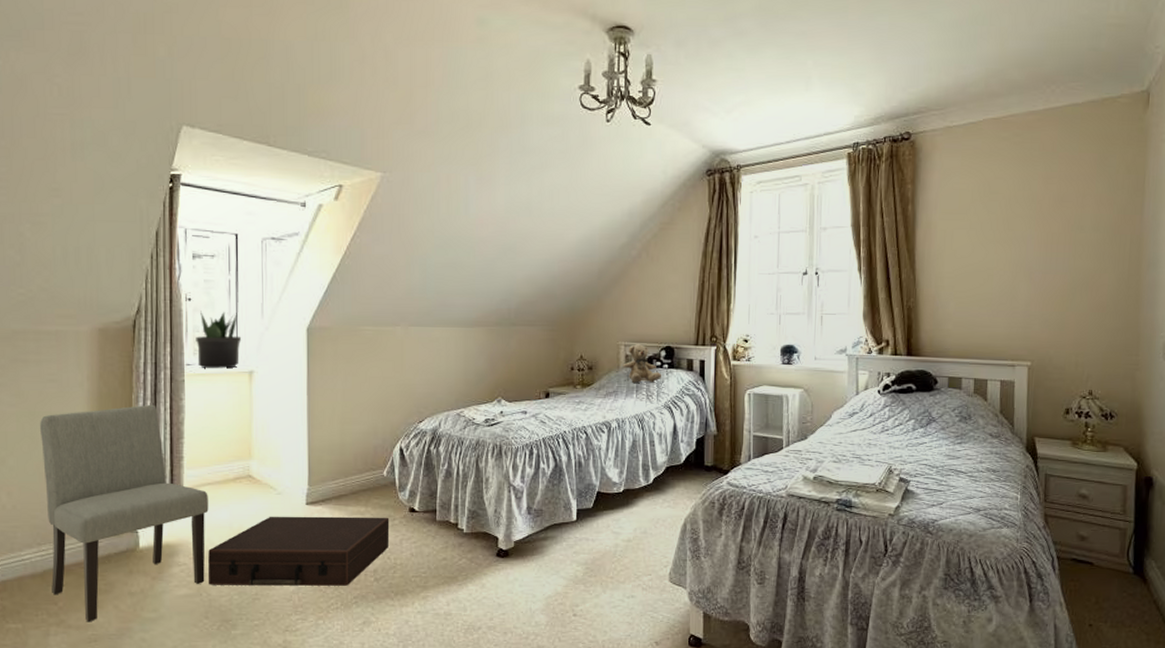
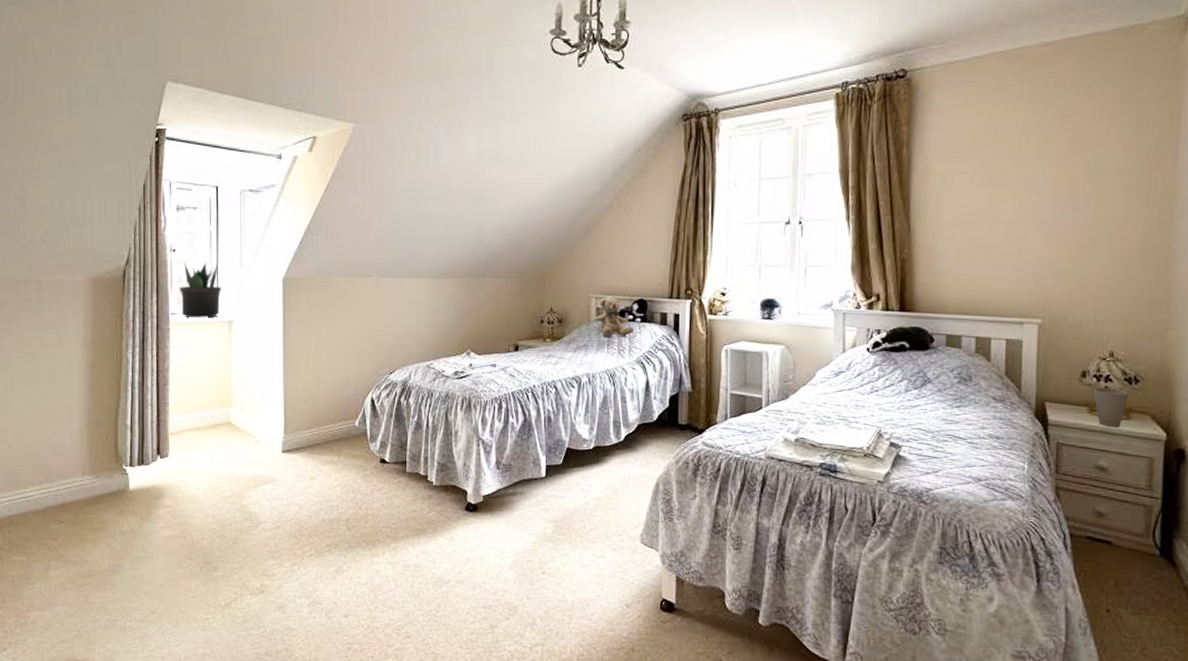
chair: present [39,404,209,622] -> none [40,351,192,558]
suitcase: present [208,516,390,586] -> none [191,462,361,534]
cup: none [1075,423,1105,459] -> present [1092,388,1128,428]

